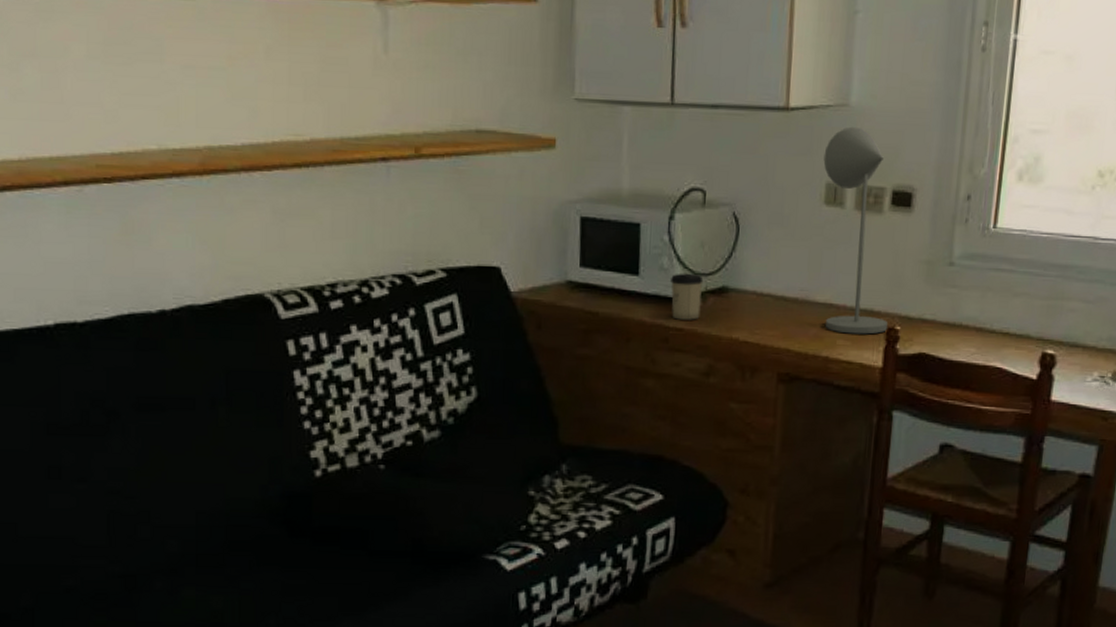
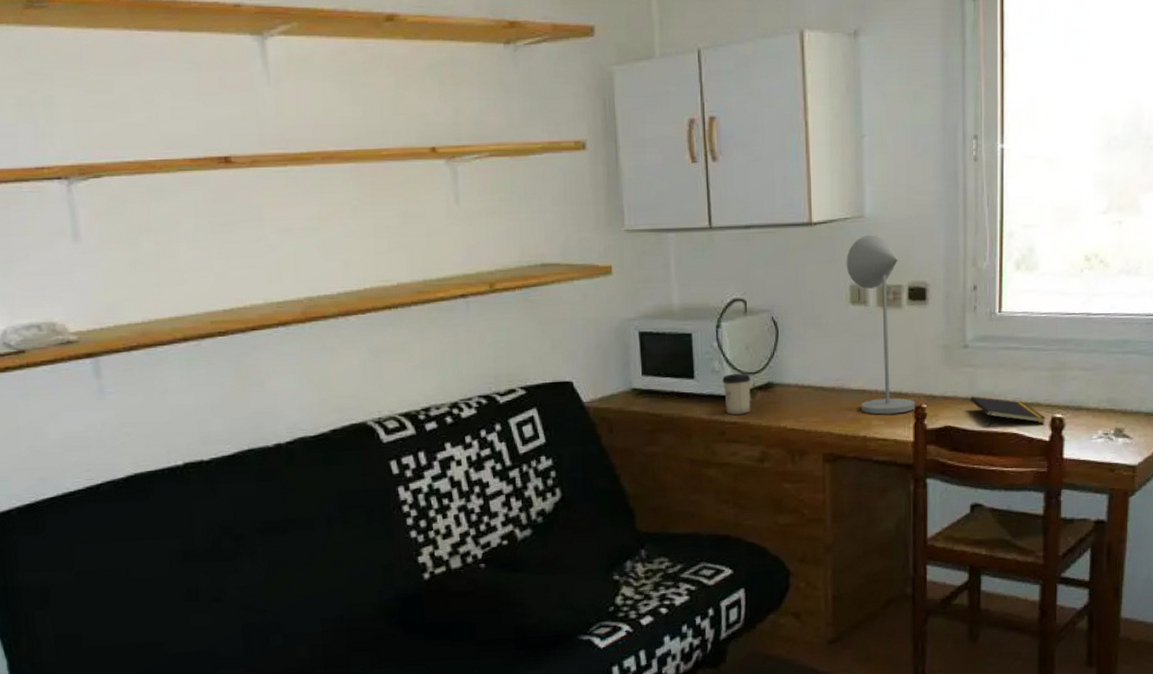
notepad: none [950,321,1037,359] -> present [970,396,1047,427]

